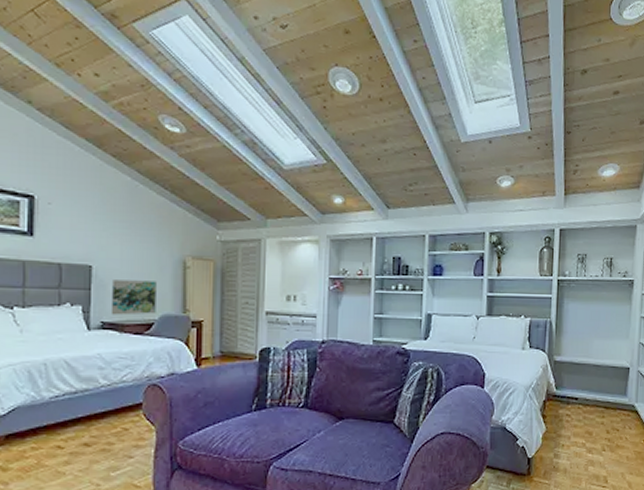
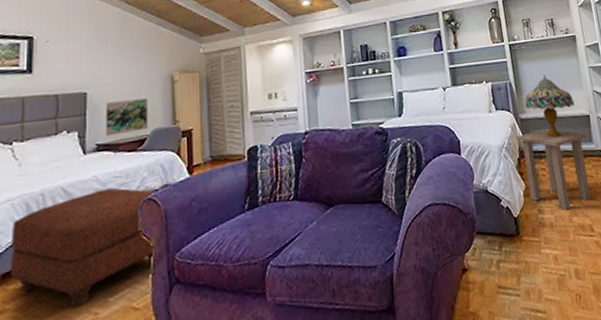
ottoman: none [13,368,163,476] -> present [10,188,158,307]
side table: none [545,374,622,459] -> present [516,128,591,211]
table lamp: none [561,318,617,385] -> present [524,75,575,138]

